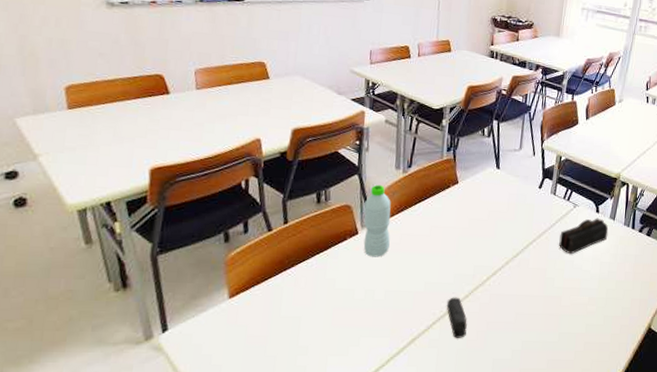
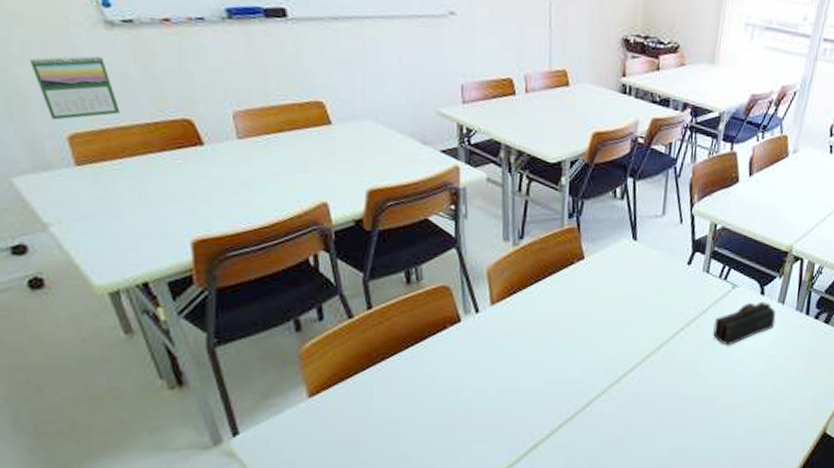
calendar: none [45,27,109,75] -> present [29,55,120,120]
water bottle: present [363,184,391,257] -> none [465,260,501,349]
stapler: present [446,297,467,338] -> none [574,396,600,444]

